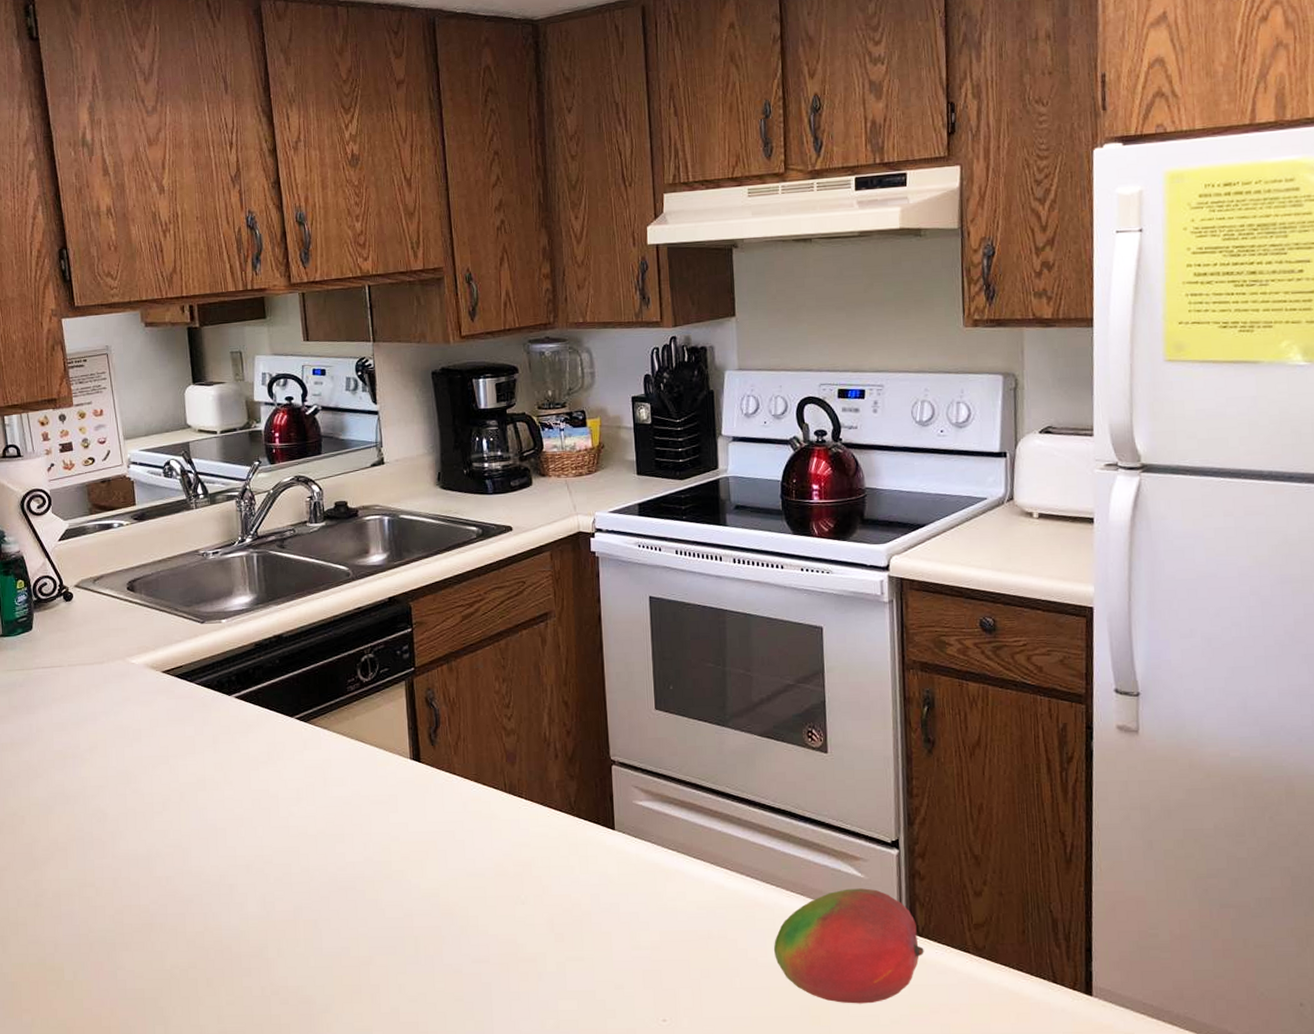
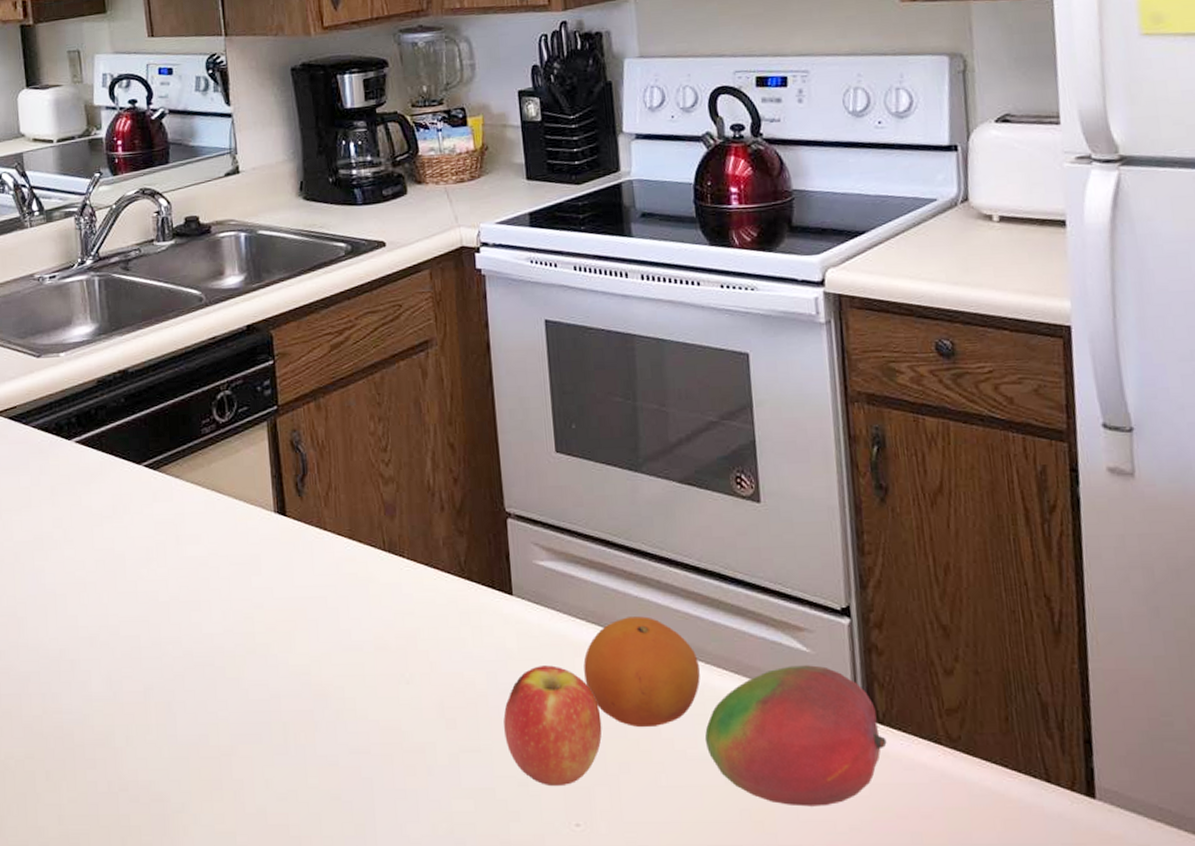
fruit: none [604,889,688,989] -> present [503,665,602,787]
fruit: none [673,848,772,939] -> present [583,616,700,727]

